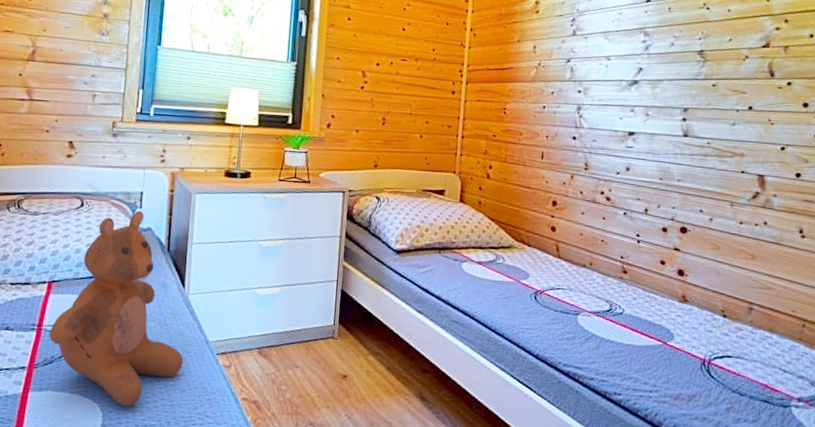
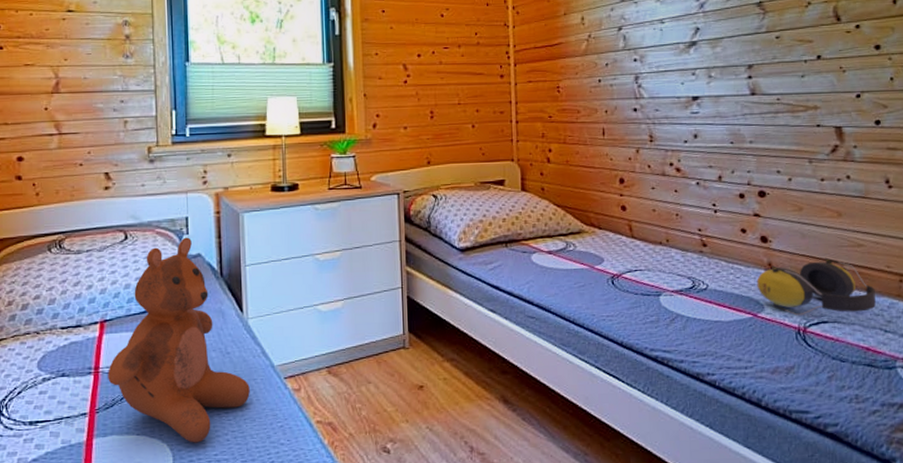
headphones: none [669,296,779,351] -> present [756,257,876,316]

